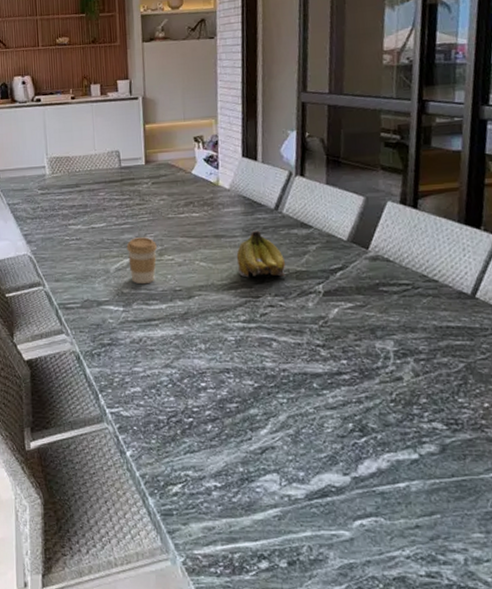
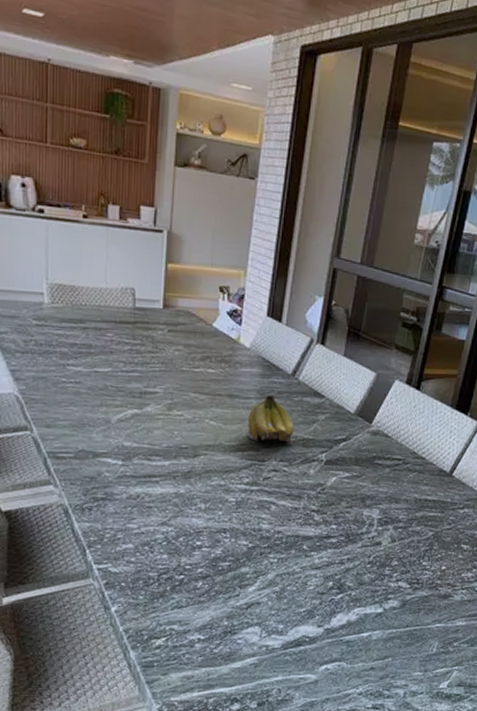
coffee cup: present [126,237,157,285] -> none [132,388,166,439]

